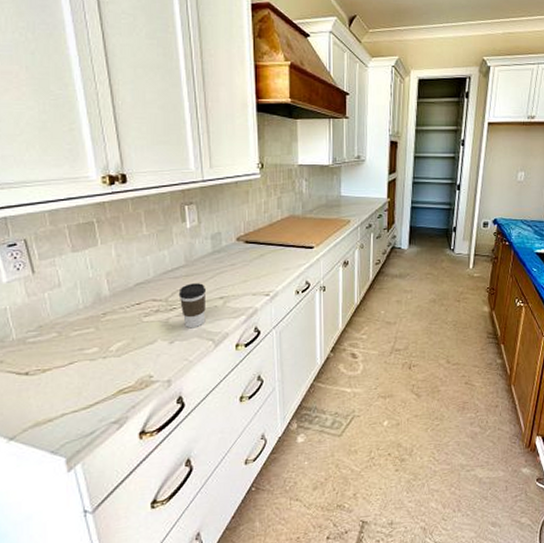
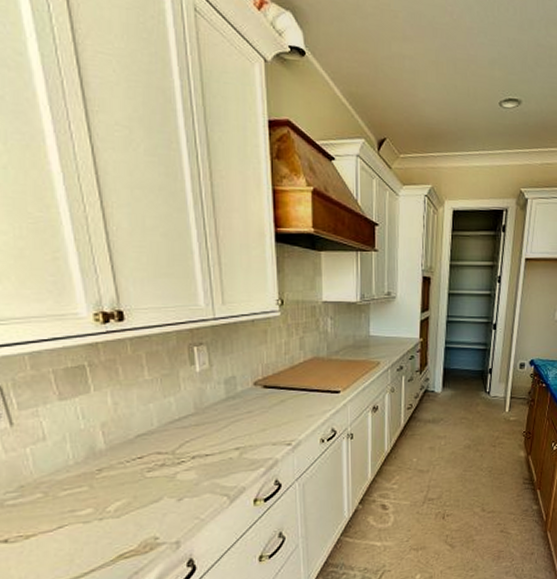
coffee cup: present [178,283,207,329] -> none [187,433,220,484]

